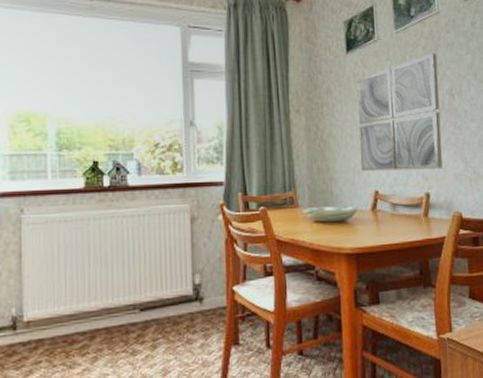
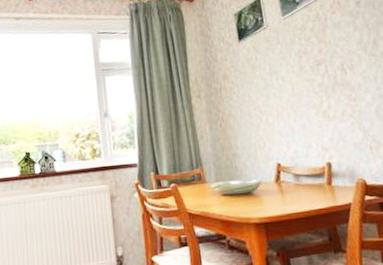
wall art: present [357,53,443,172] -> none [250,33,342,147]

